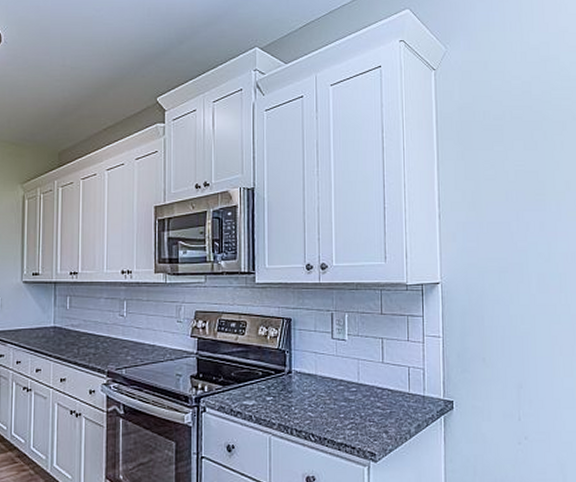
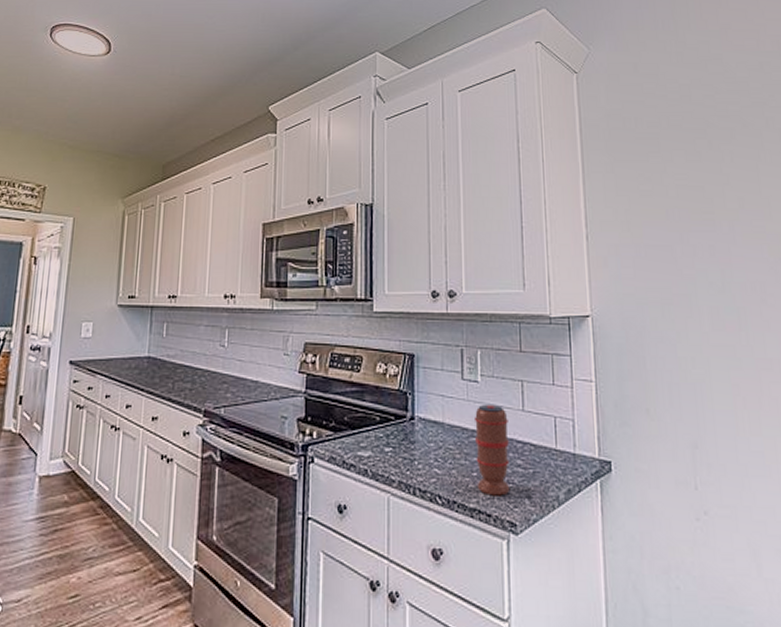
spice grinder: none [341,359,371,432] -> present [473,405,511,496]

